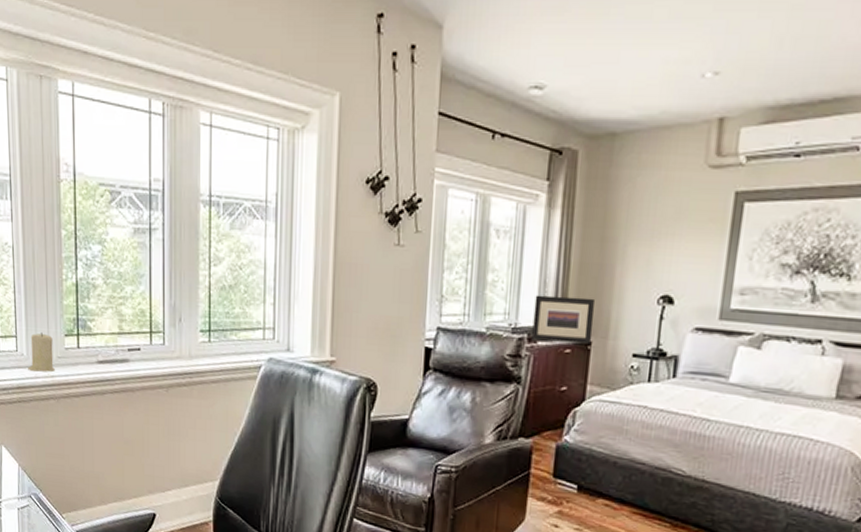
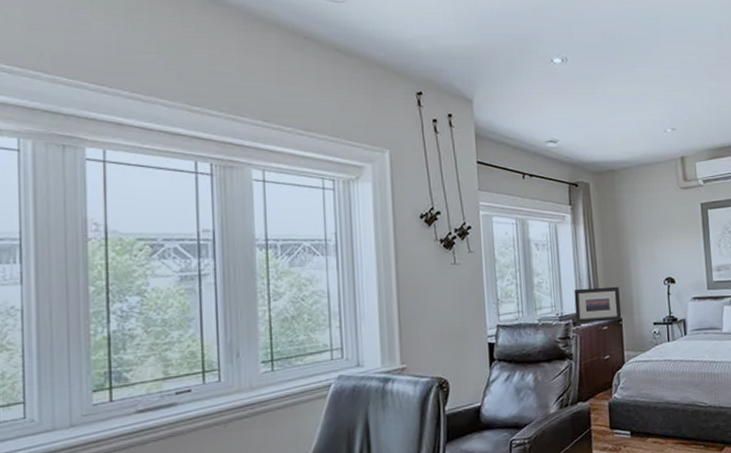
candle: present [28,333,55,373] -> none [40,393,79,437]

